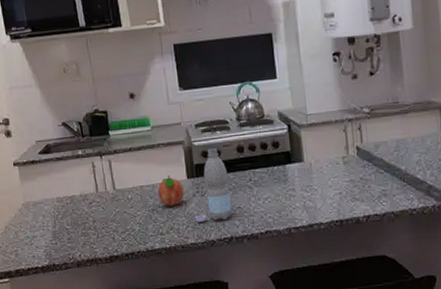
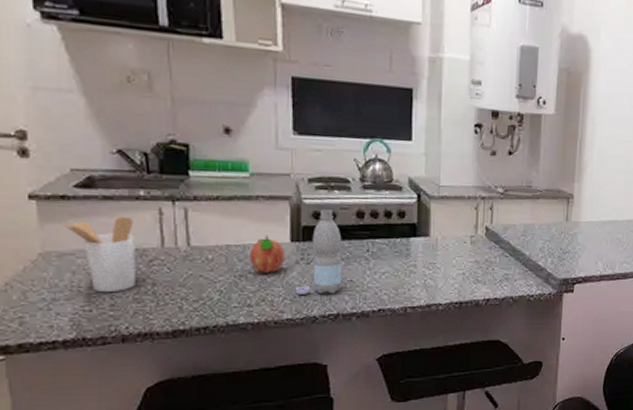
utensil holder: none [33,171,82,230] -> present [60,216,135,293]

